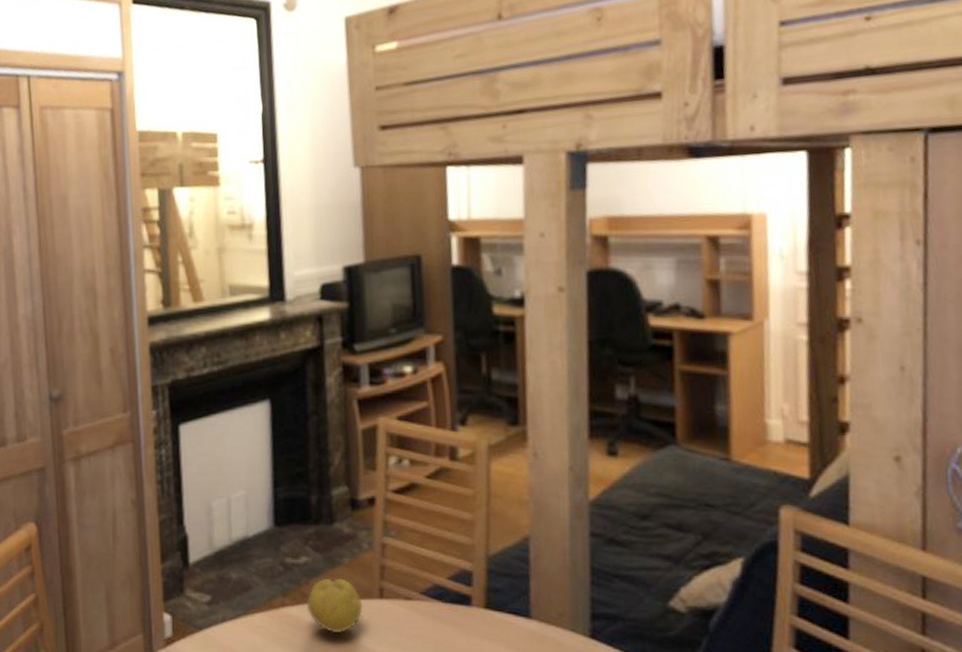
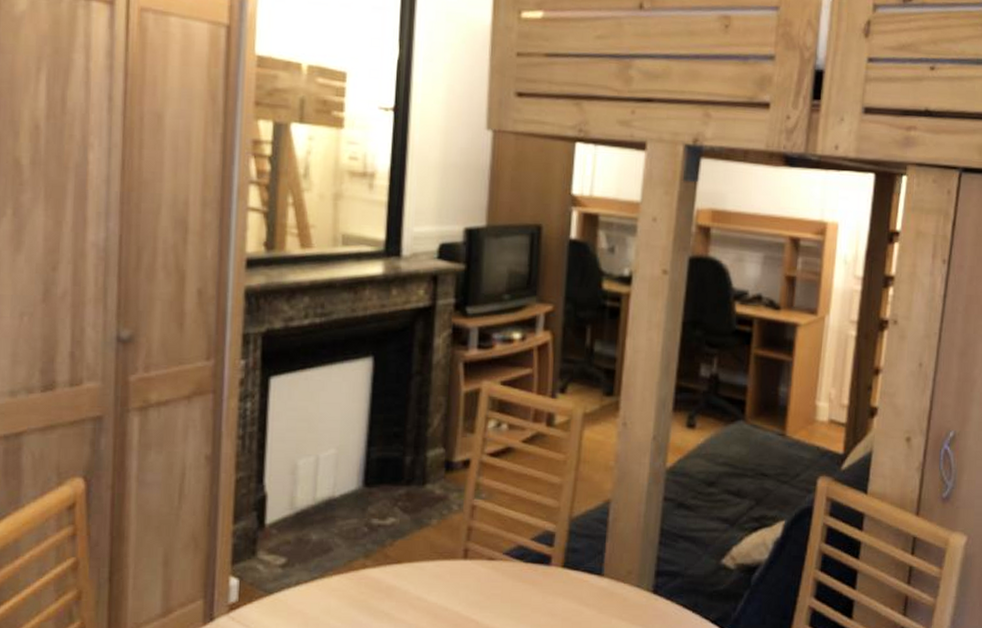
fruit: present [306,578,363,634] -> none [388,539,446,595]

